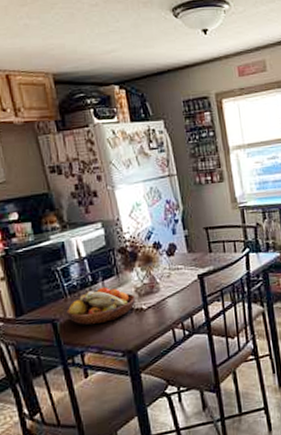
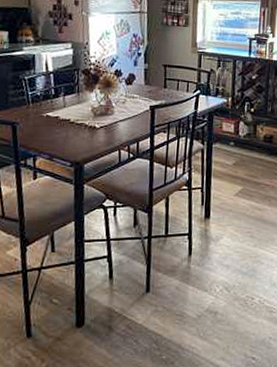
fruit bowl: present [67,287,136,326] -> none [27,101,91,134]

